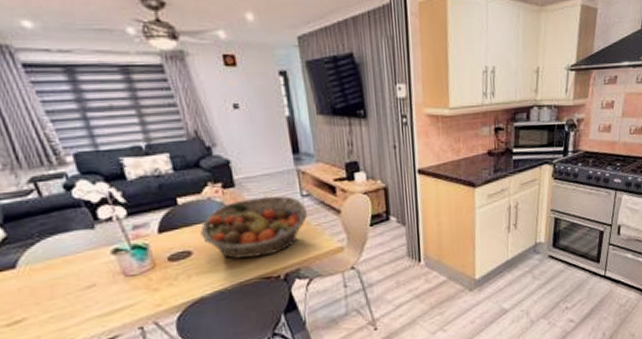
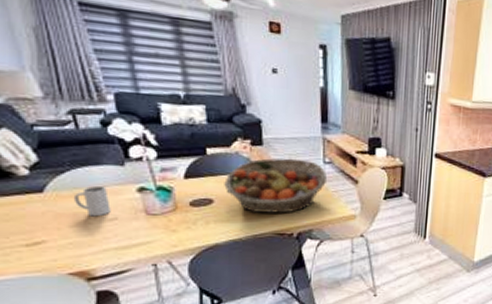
mug: none [47,252,88,287] -> present [73,185,111,217]

